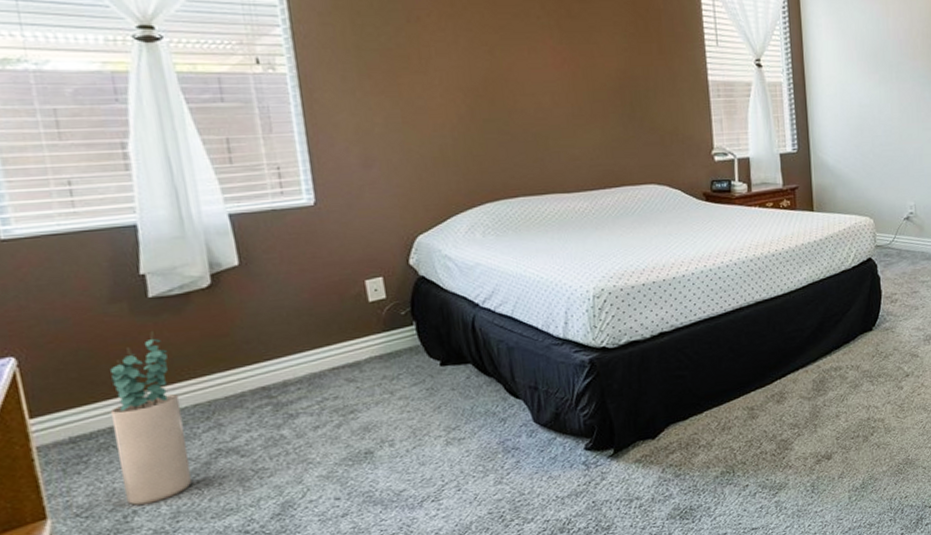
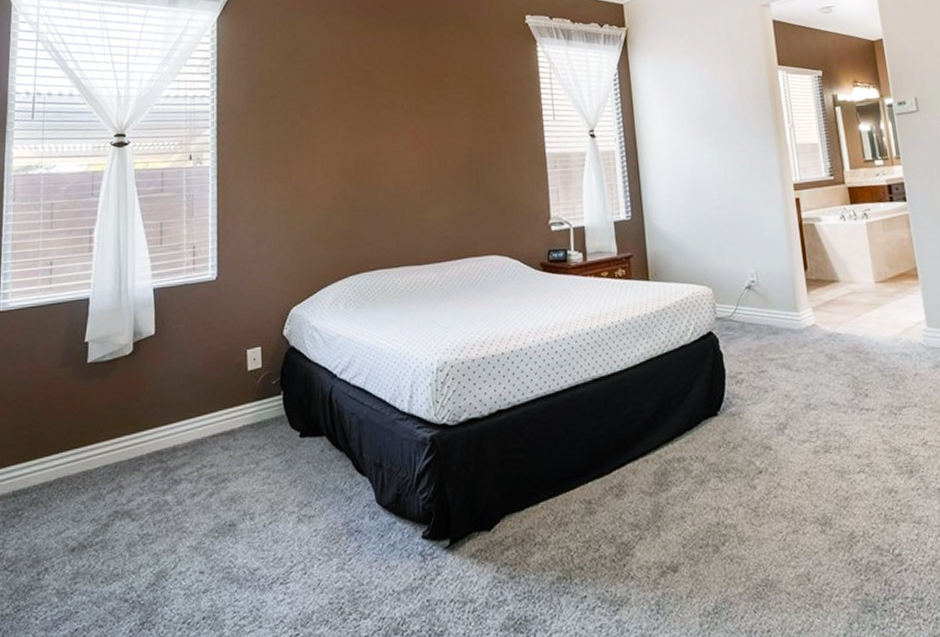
vase: present [110,330,192,506] -> none [42,393,95,563]

